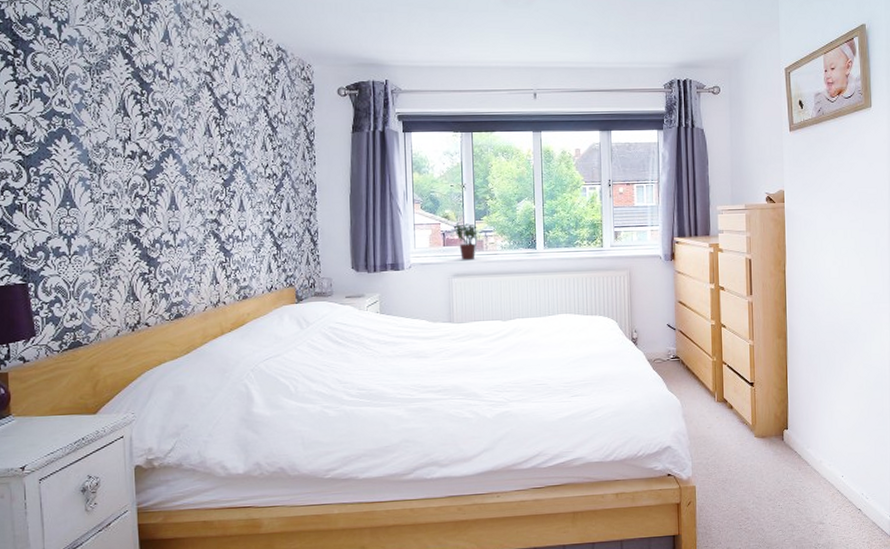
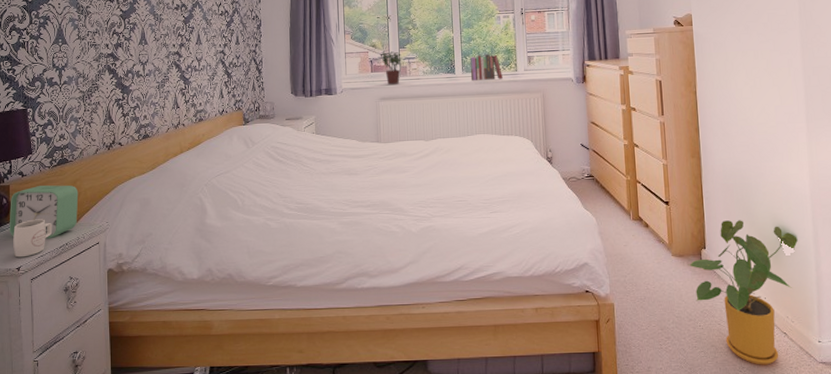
alarm clock: none [9,371,97,433] -> present [9,185,79,238]
mug: none [14,411,65,456] -> present [13,219,53,258]
books: none [552,228,587,258] -> present [469,53,503,82]
house plant: none [770,400,876,541] -> present [688,220,798,365]

